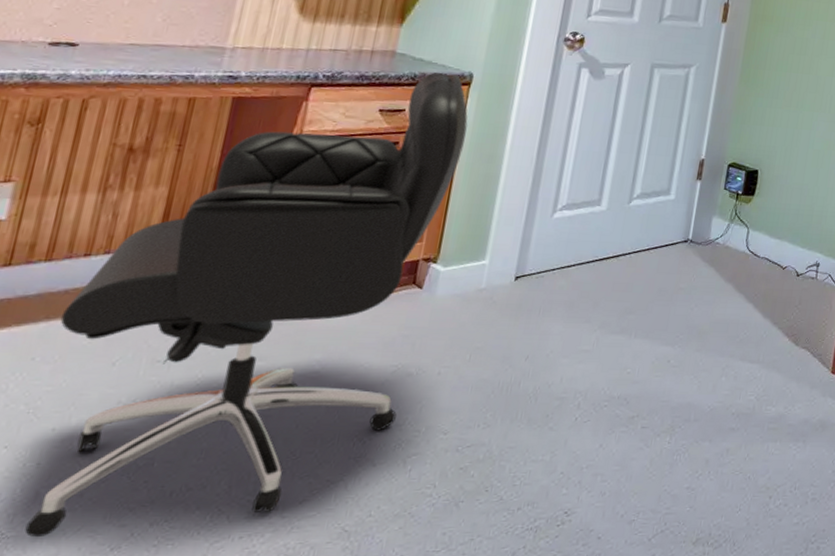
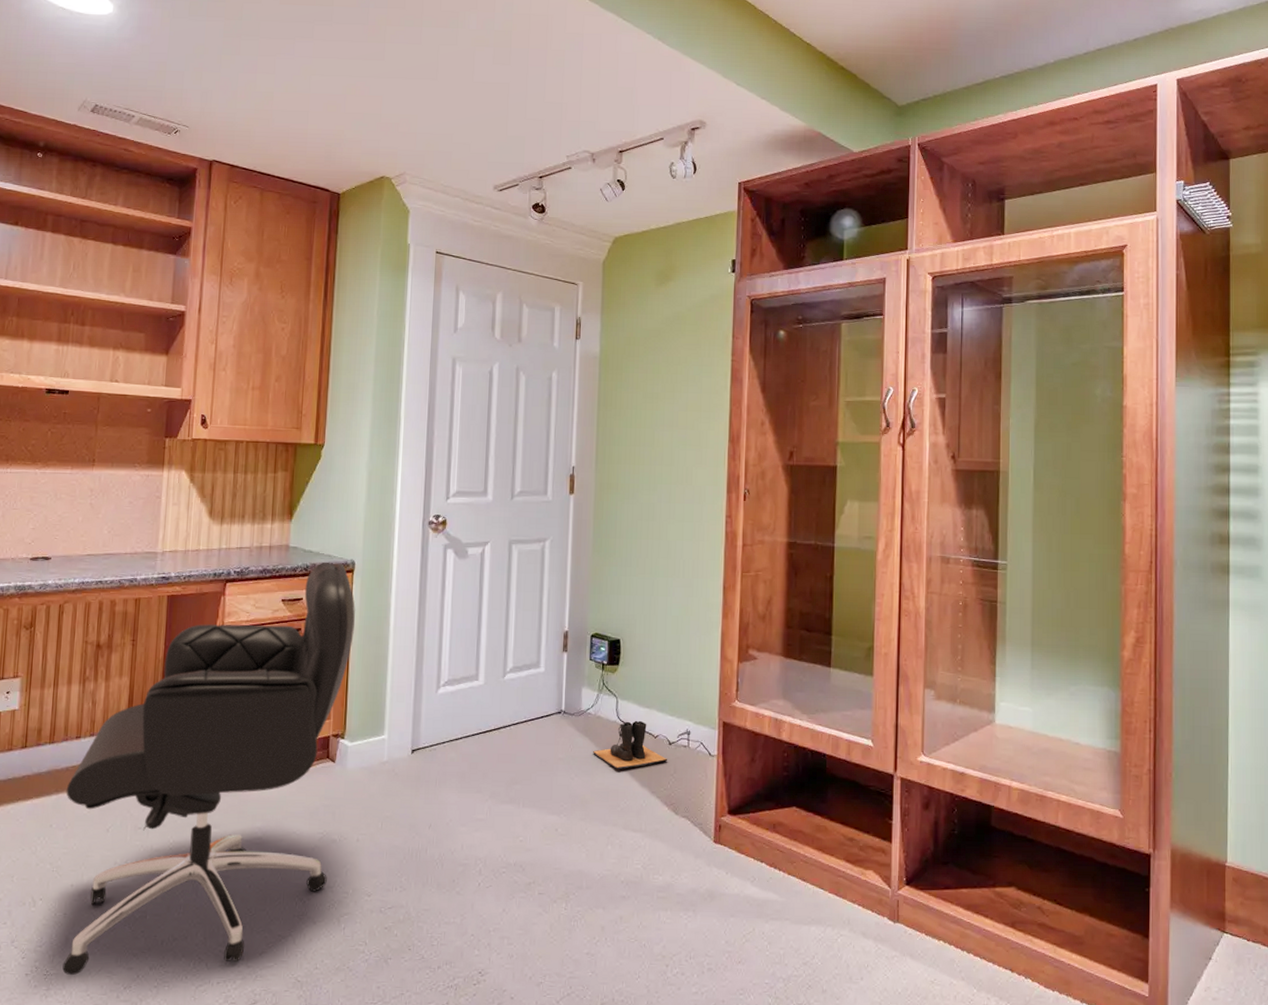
boots: none [717,251,794,301] -> present [593,720,668,770]

